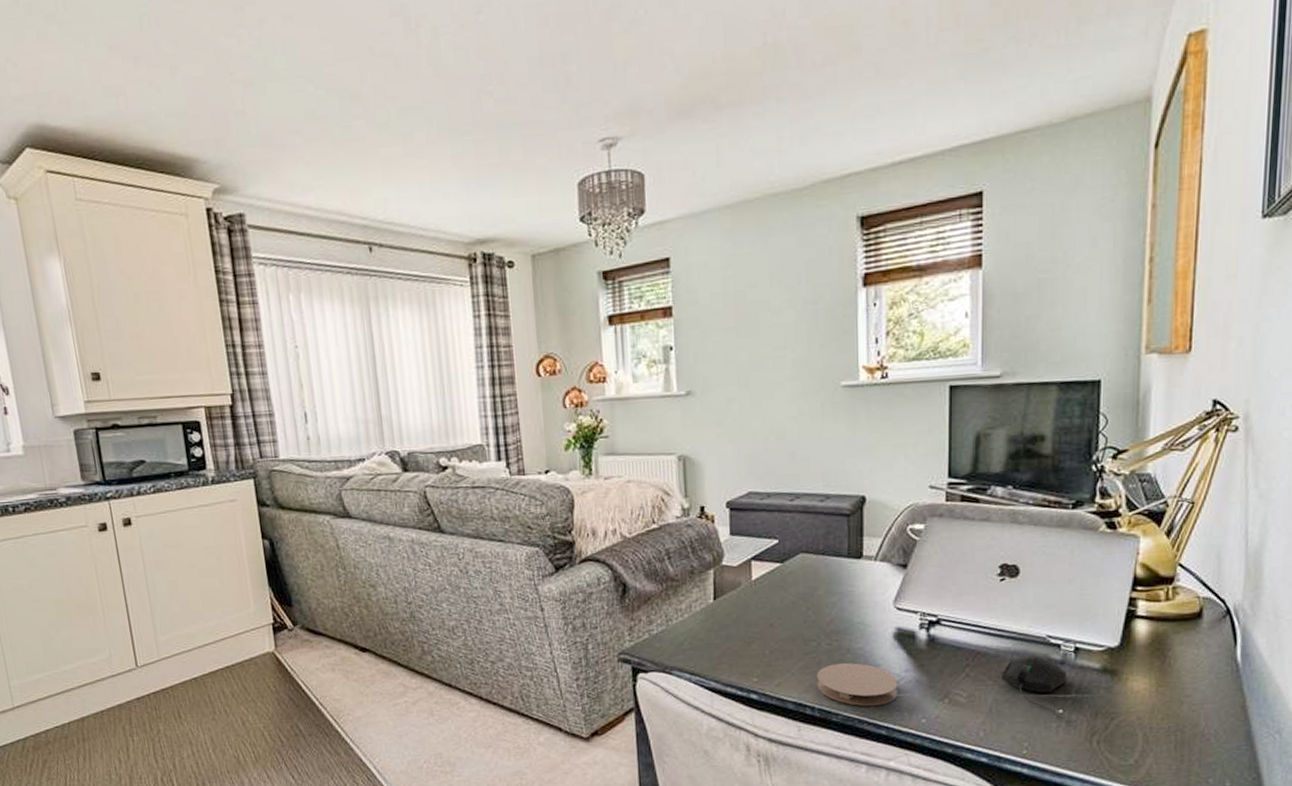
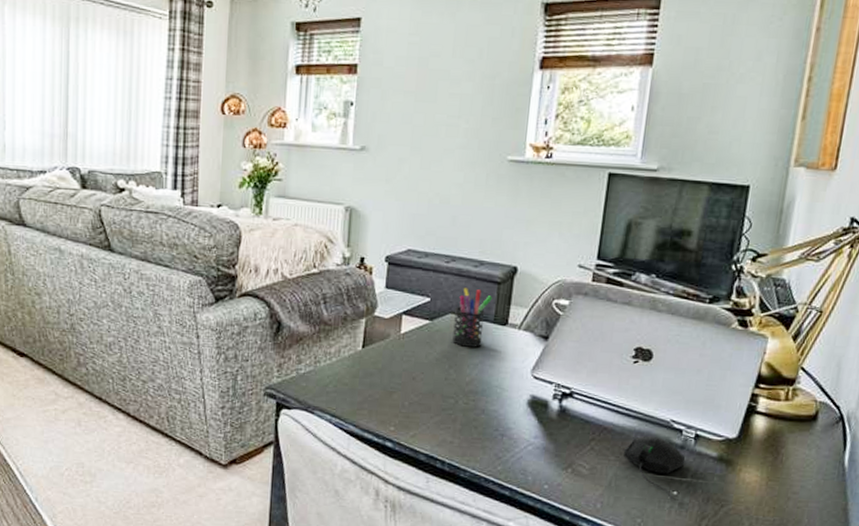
pen holder: none [804,524,843,586] -> present [451,287,492,348]
coaster: present [816,663,898,707] -> none [449,422,527,468]

